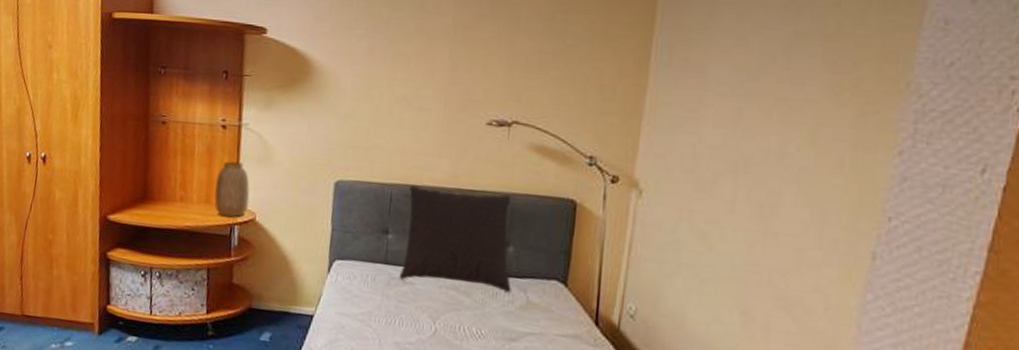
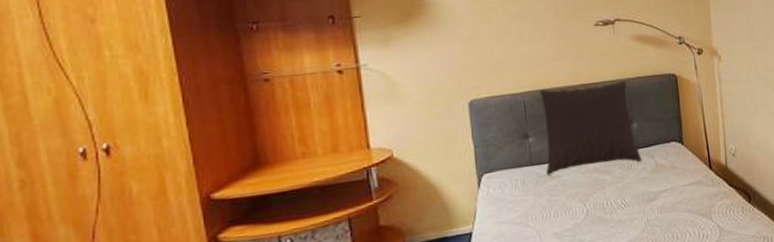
vase: present [214,161,250,218] -> none [341,103,383,162]

